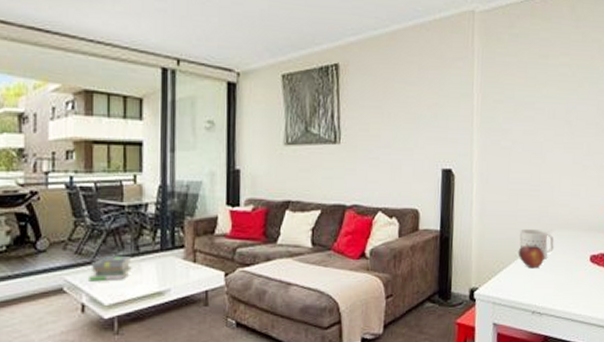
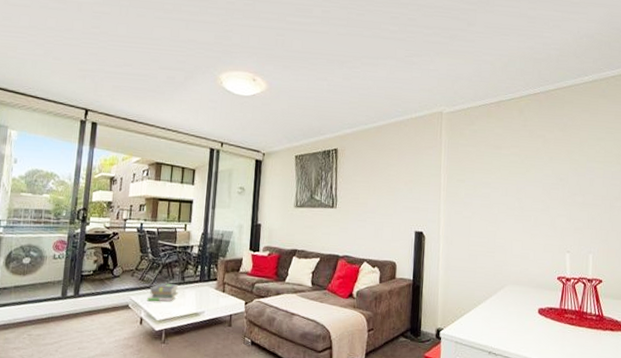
fruit: present [518,243,545,269] -> none [476,295,499,316]
mug: present [519,228,554,258] -> none [478,282,507,308]

